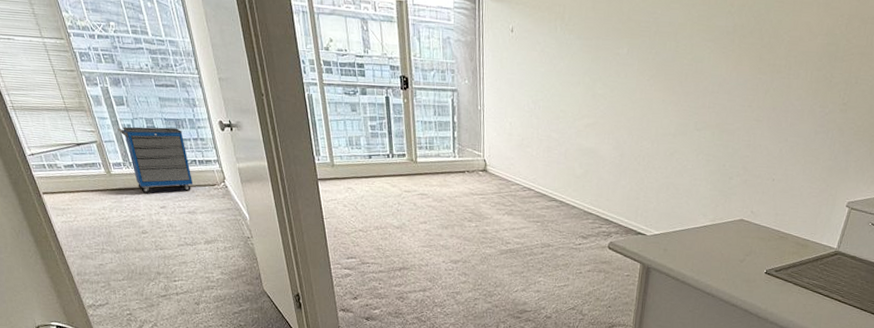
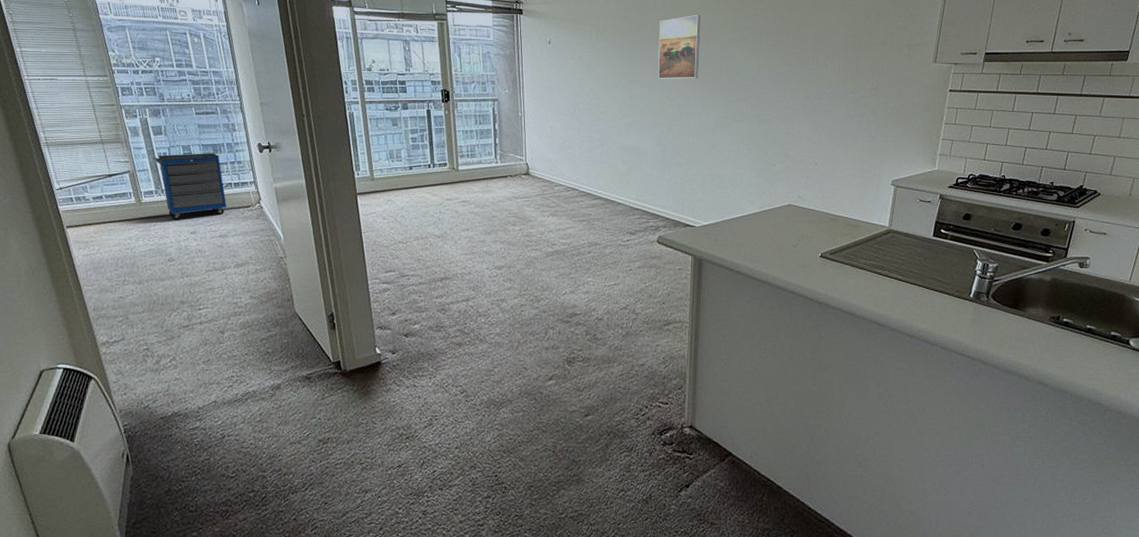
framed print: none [622,8,672,81] -> present [658,14,701,79]

